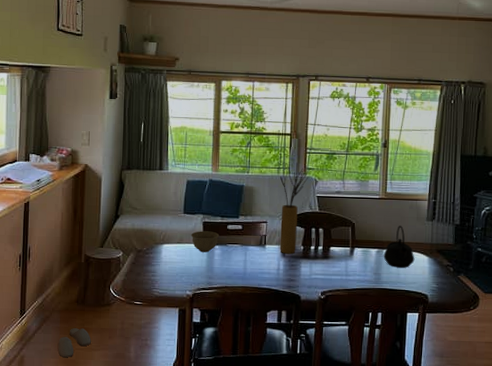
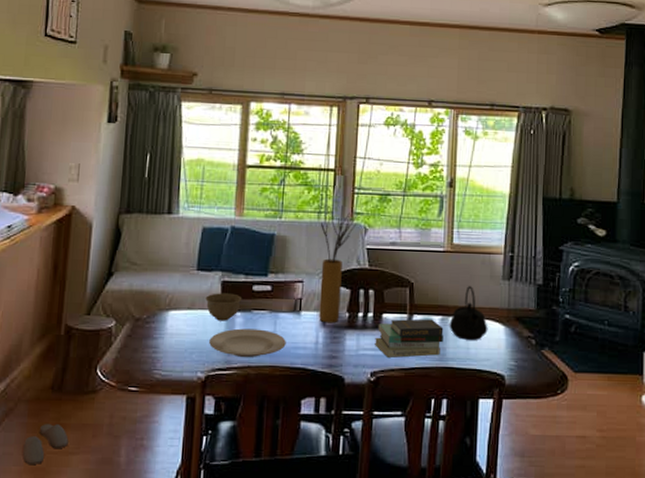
plate: none [195,258,254,281] -> present [209,328,286,358]
books: none [324,251,379,281] -> present [375,318,444,358]

